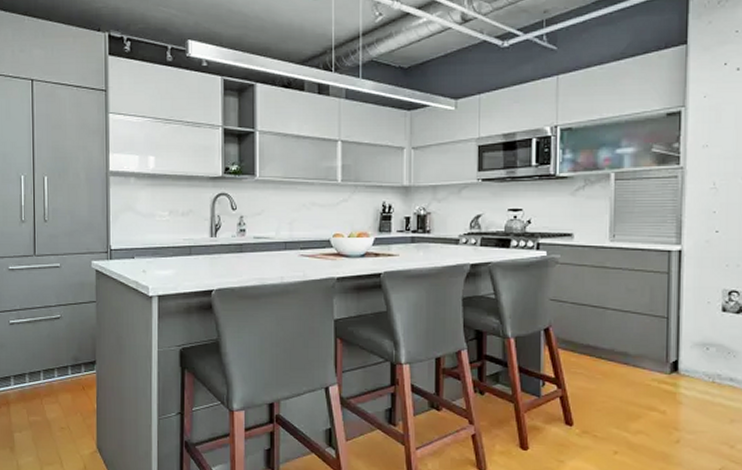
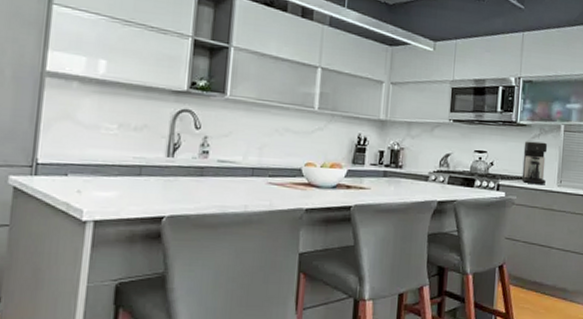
coffee maker: none [565,194,595,241] -> present [521,141,548,185]

